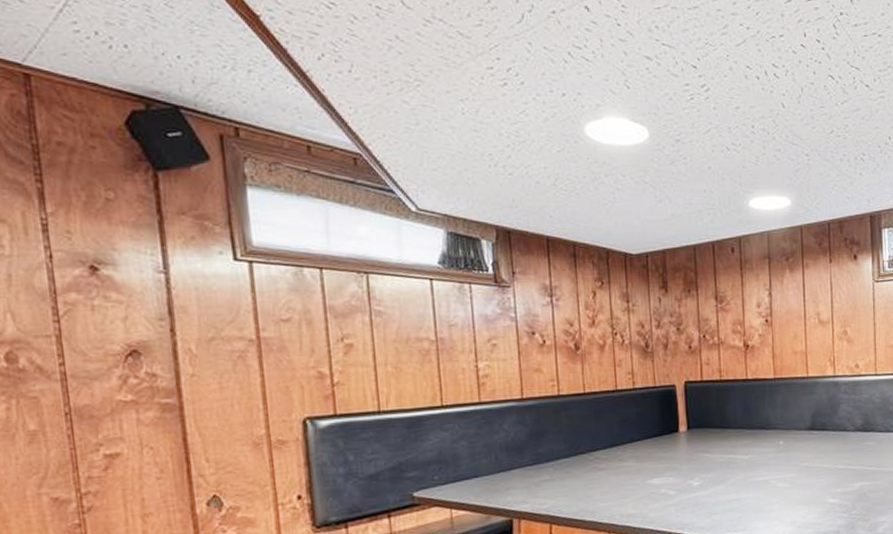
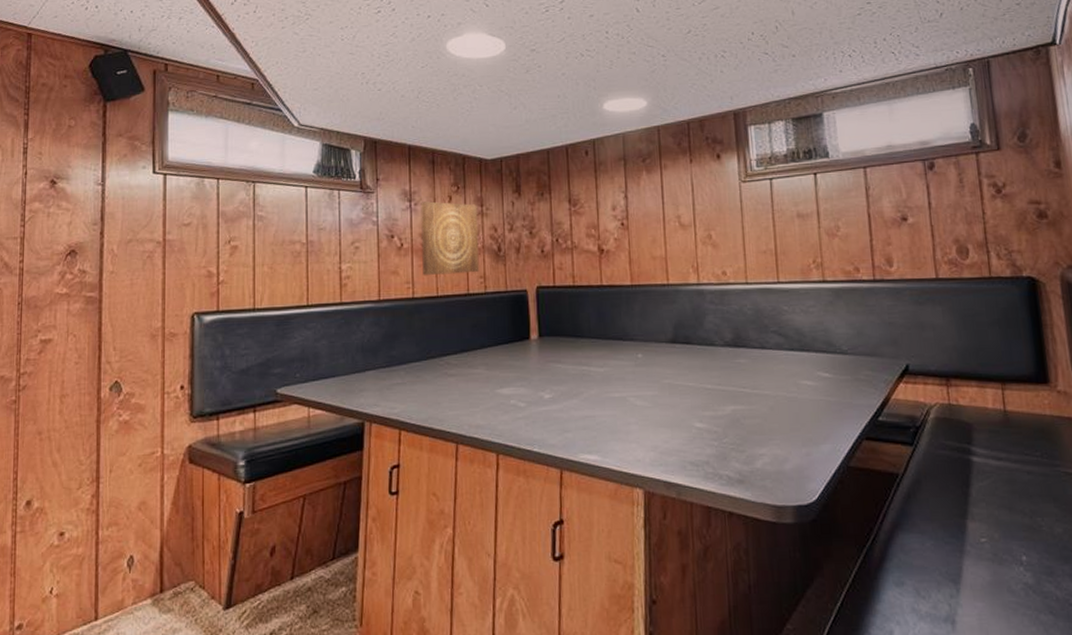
wall art: none [563,297,627,372] -> present [421,201,480,275]

